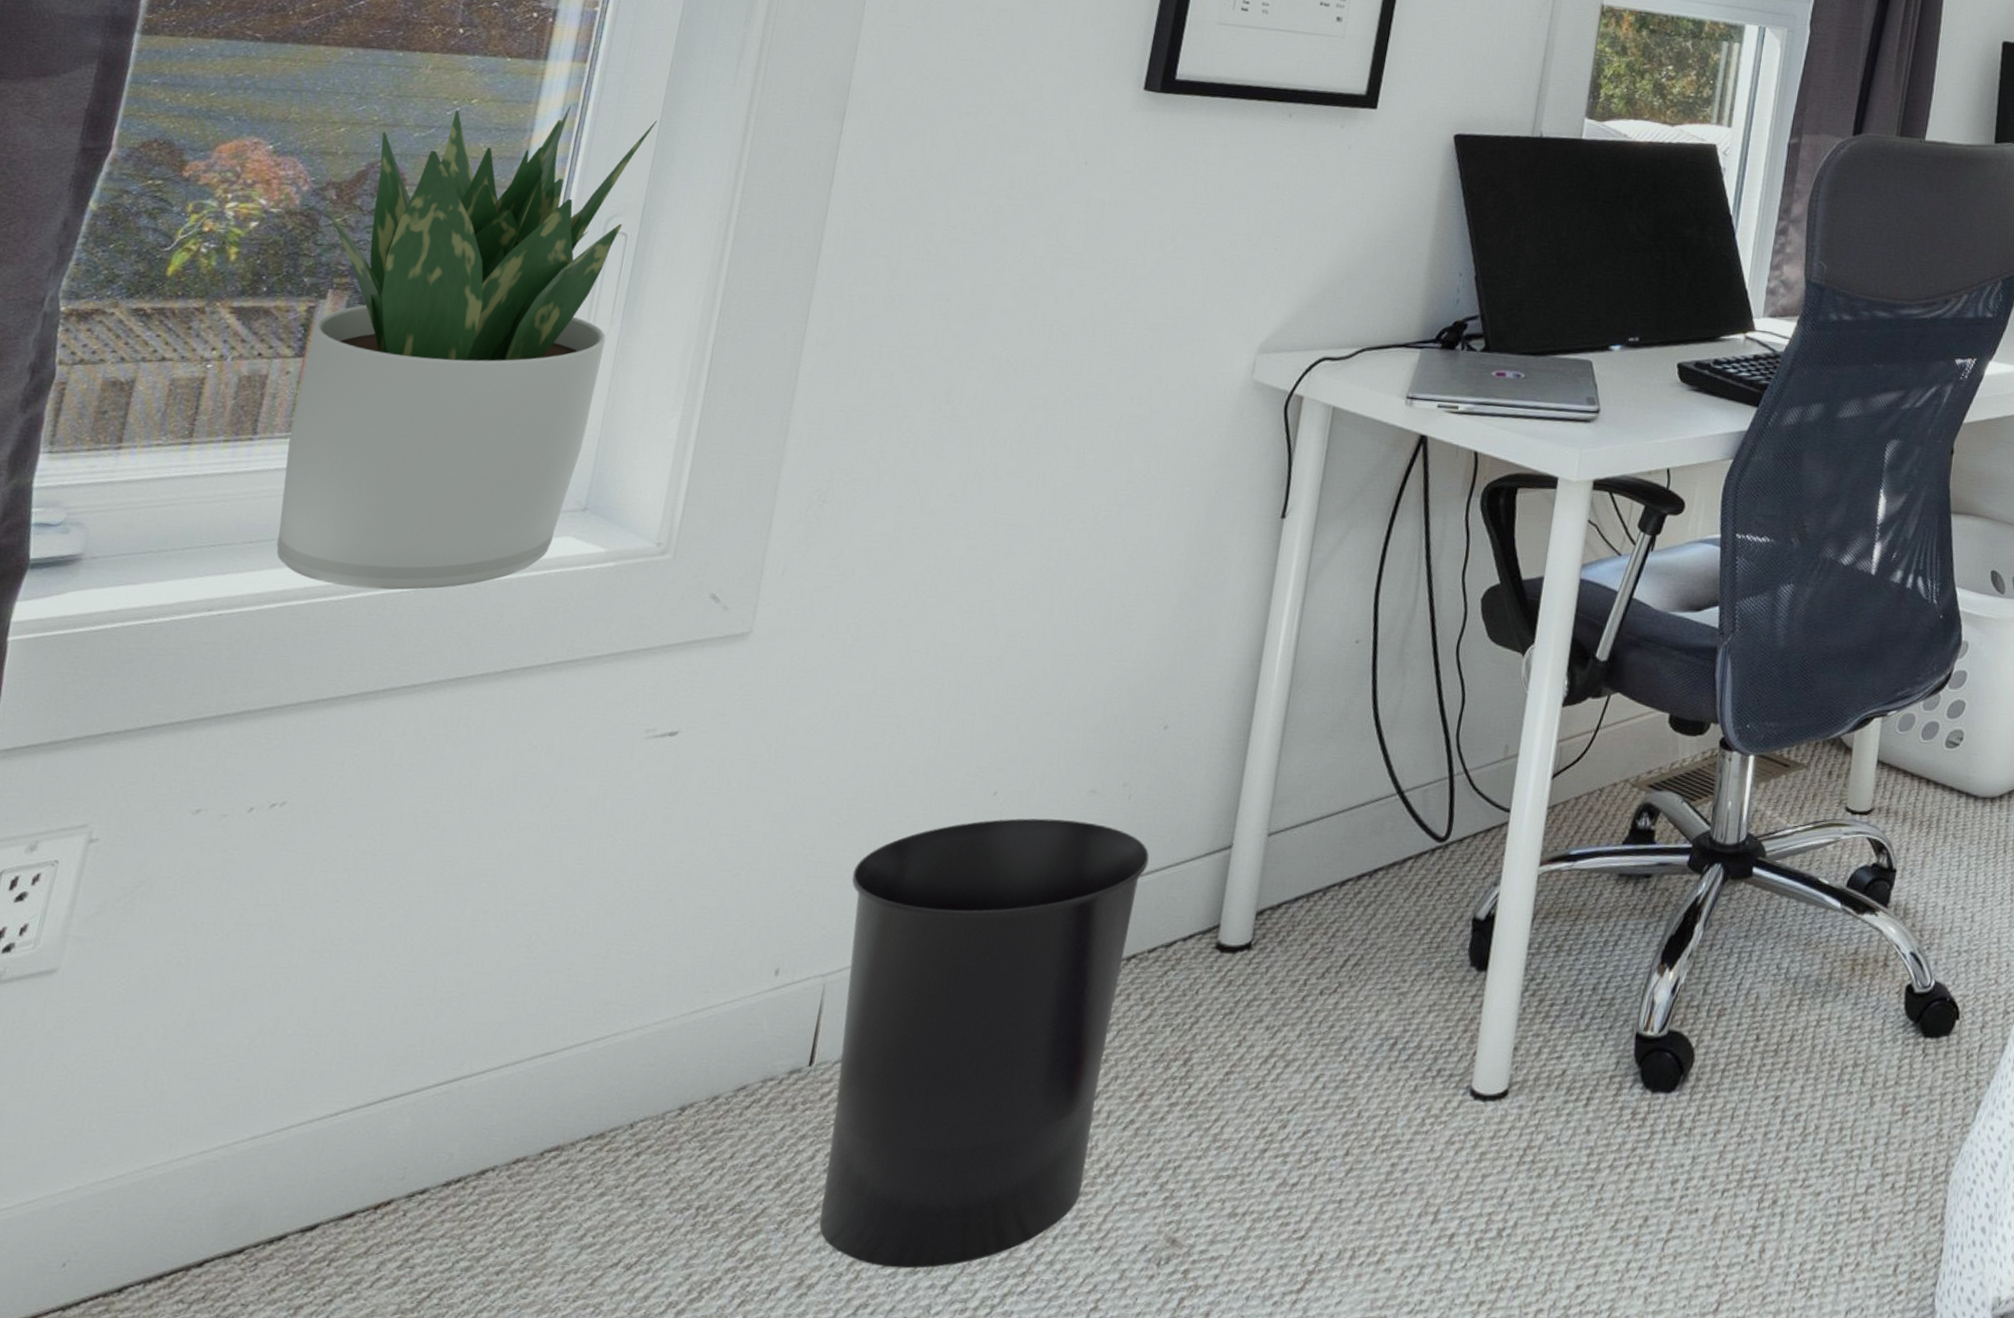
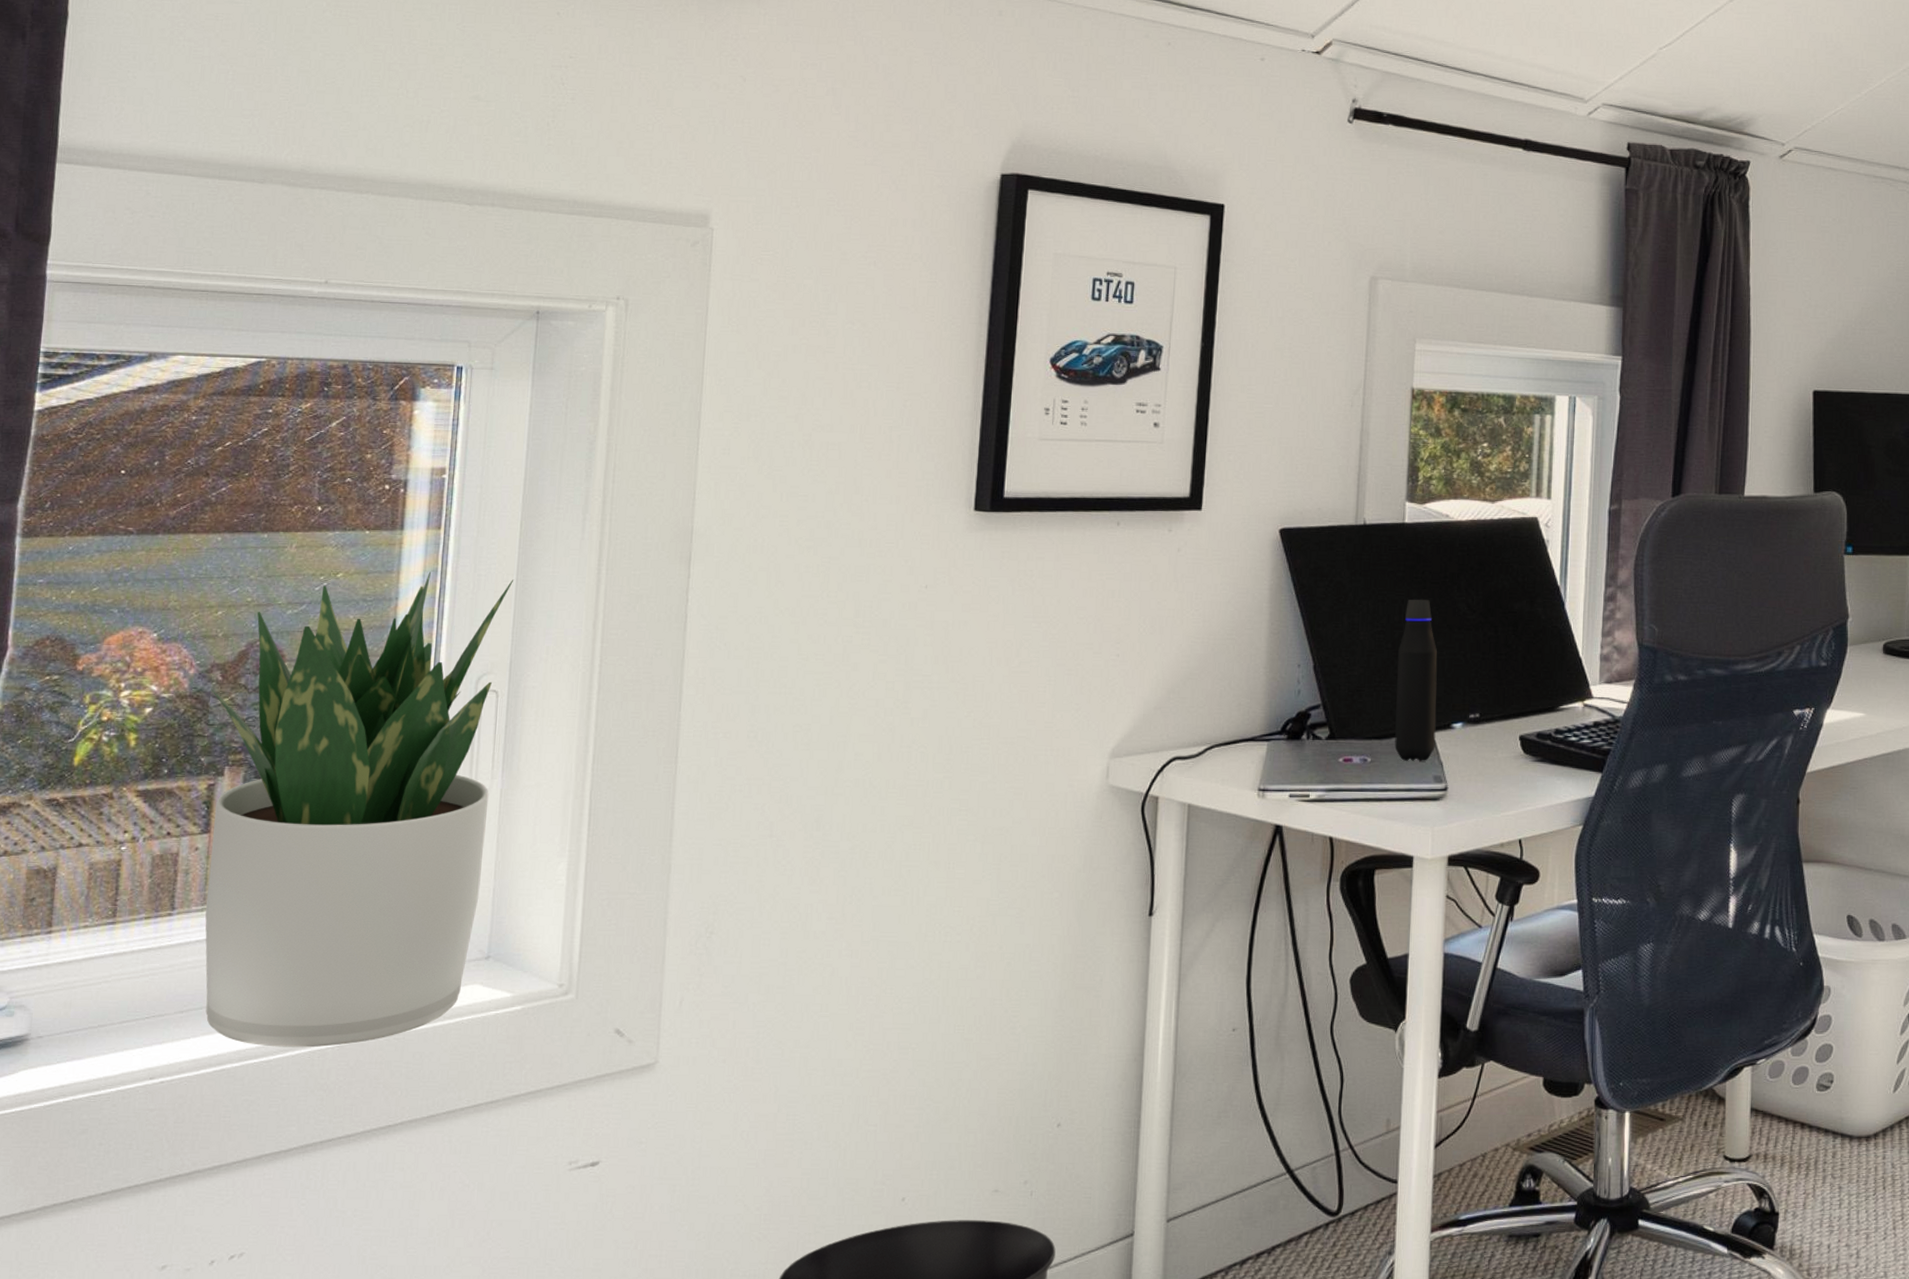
water bottle: none [1550,217,1603,382] -> present [1394,599,1438,761]

